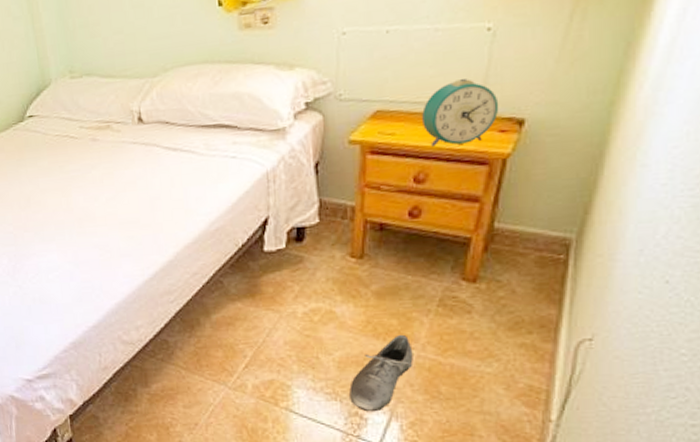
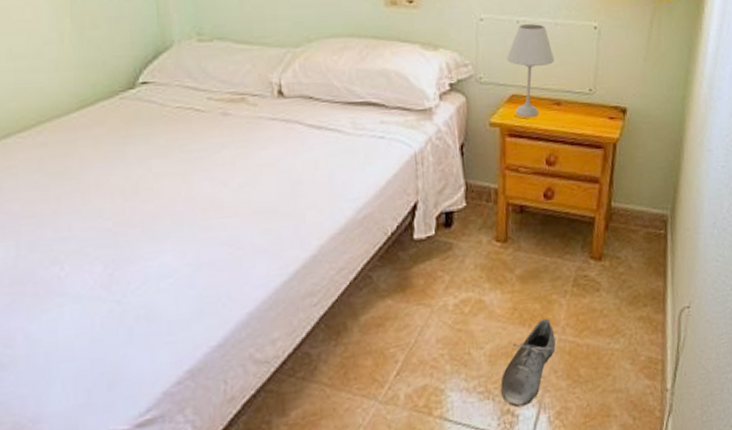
table lamp: none [371,31,431,135] -> present [506,24,554,119]
alarm clock: present [422,79,499,147] -> none [549,70,608,131]

